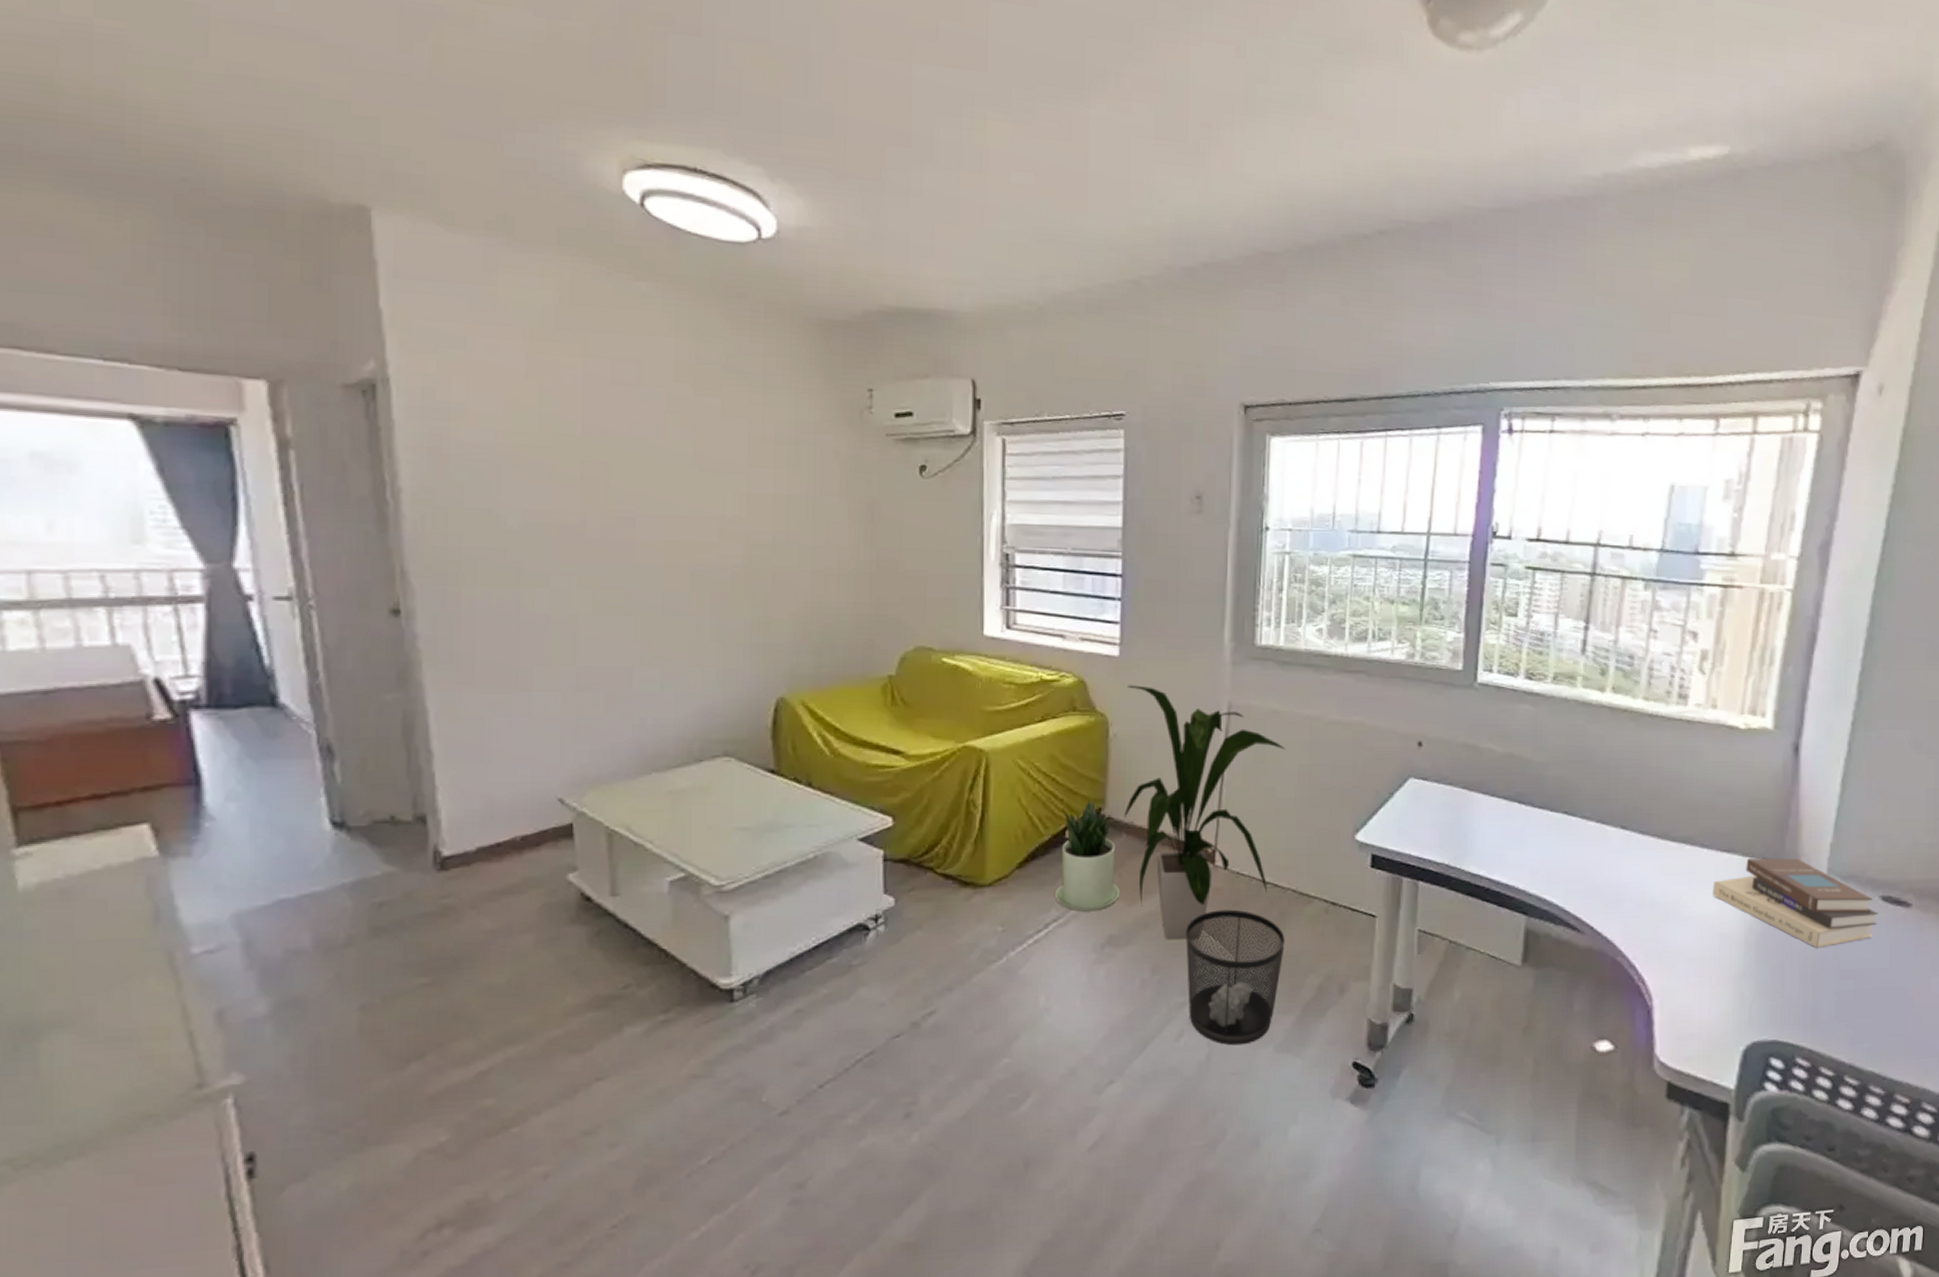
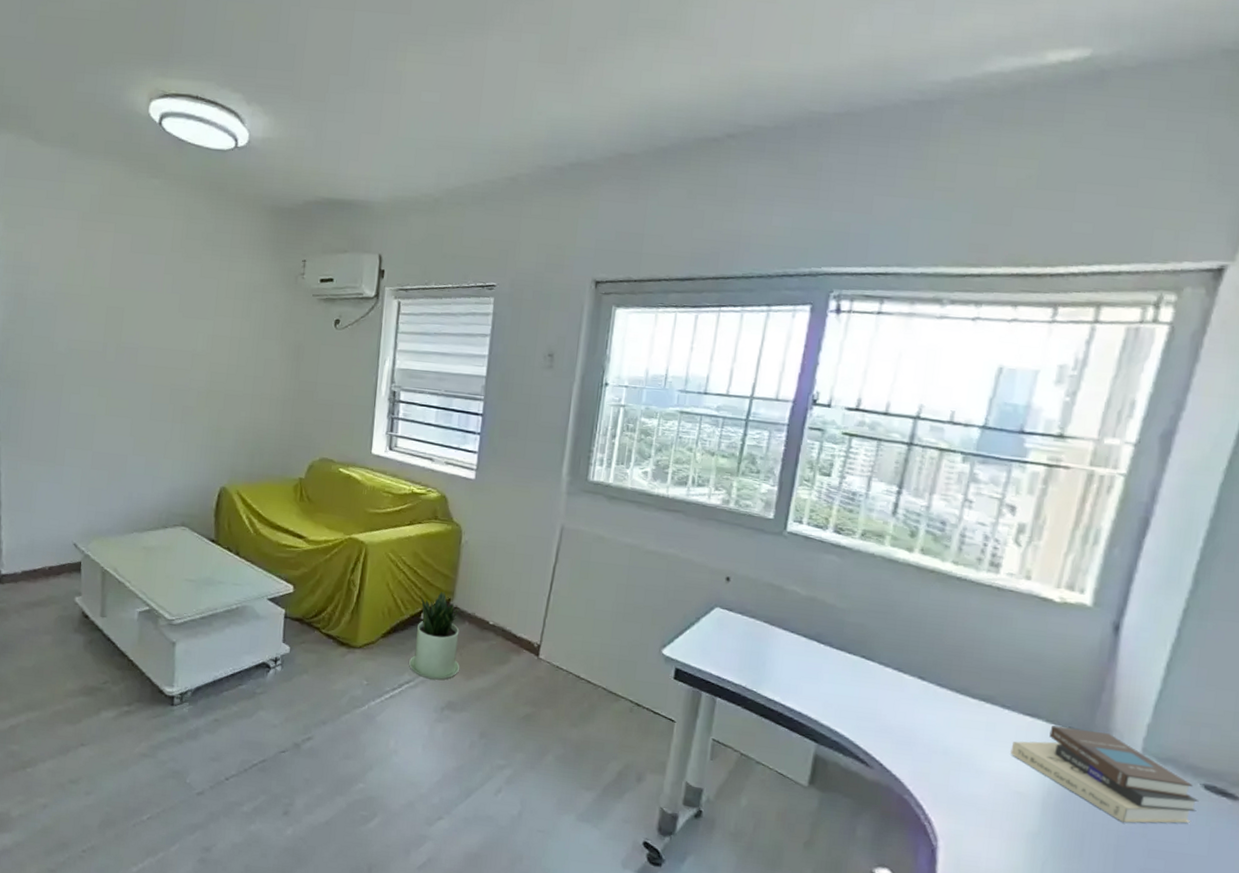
house plant: present [1124,685,1286,940] -> none [468,503,607,715]
waste bin: present [1186,909,1285,1046] -> none [507,694,593,809]

